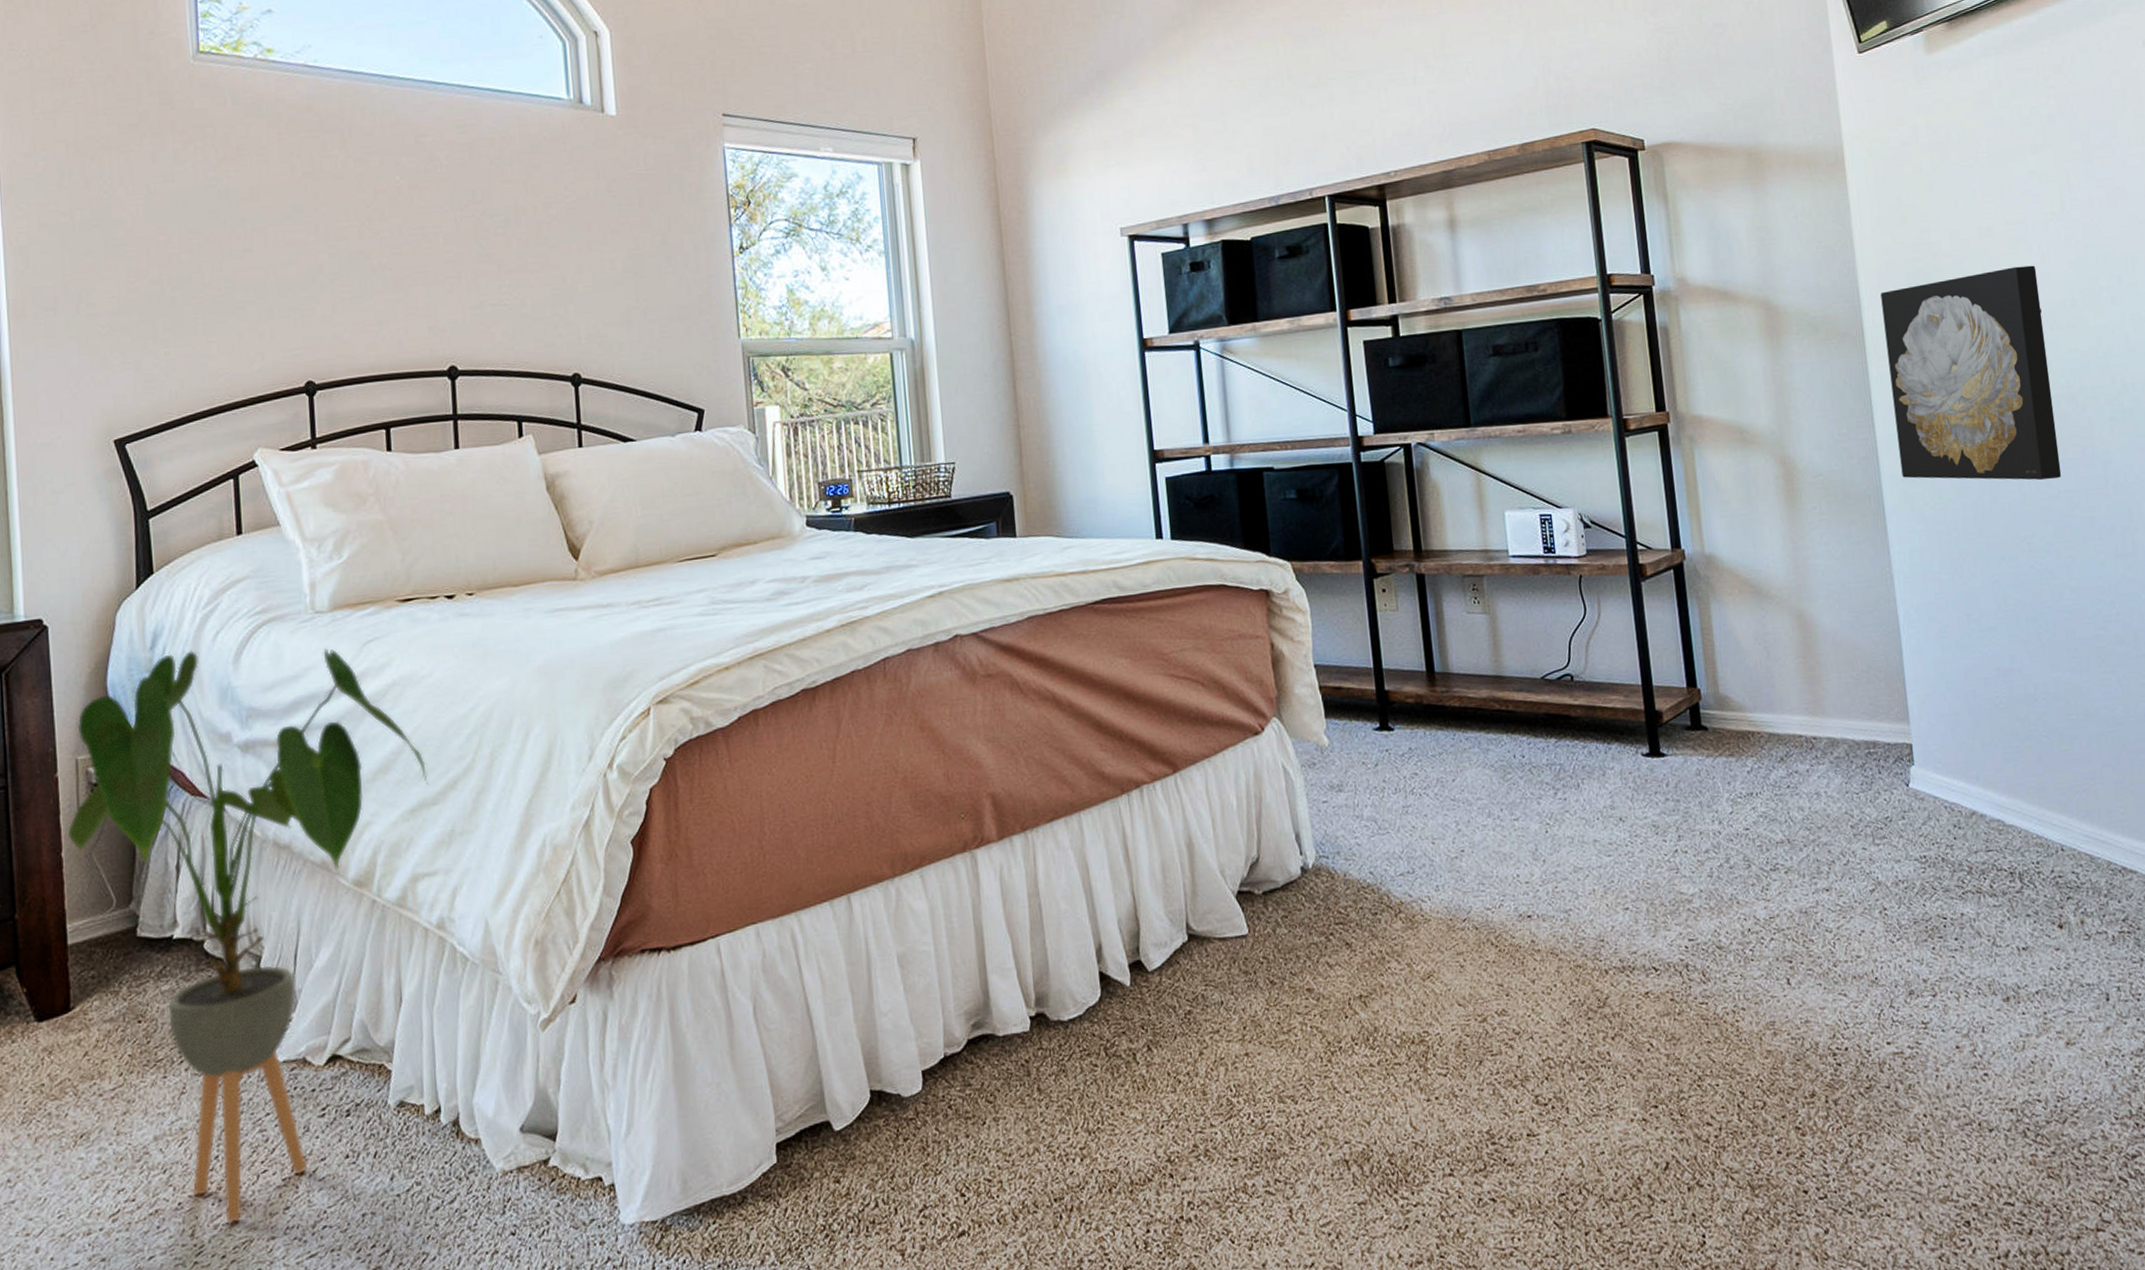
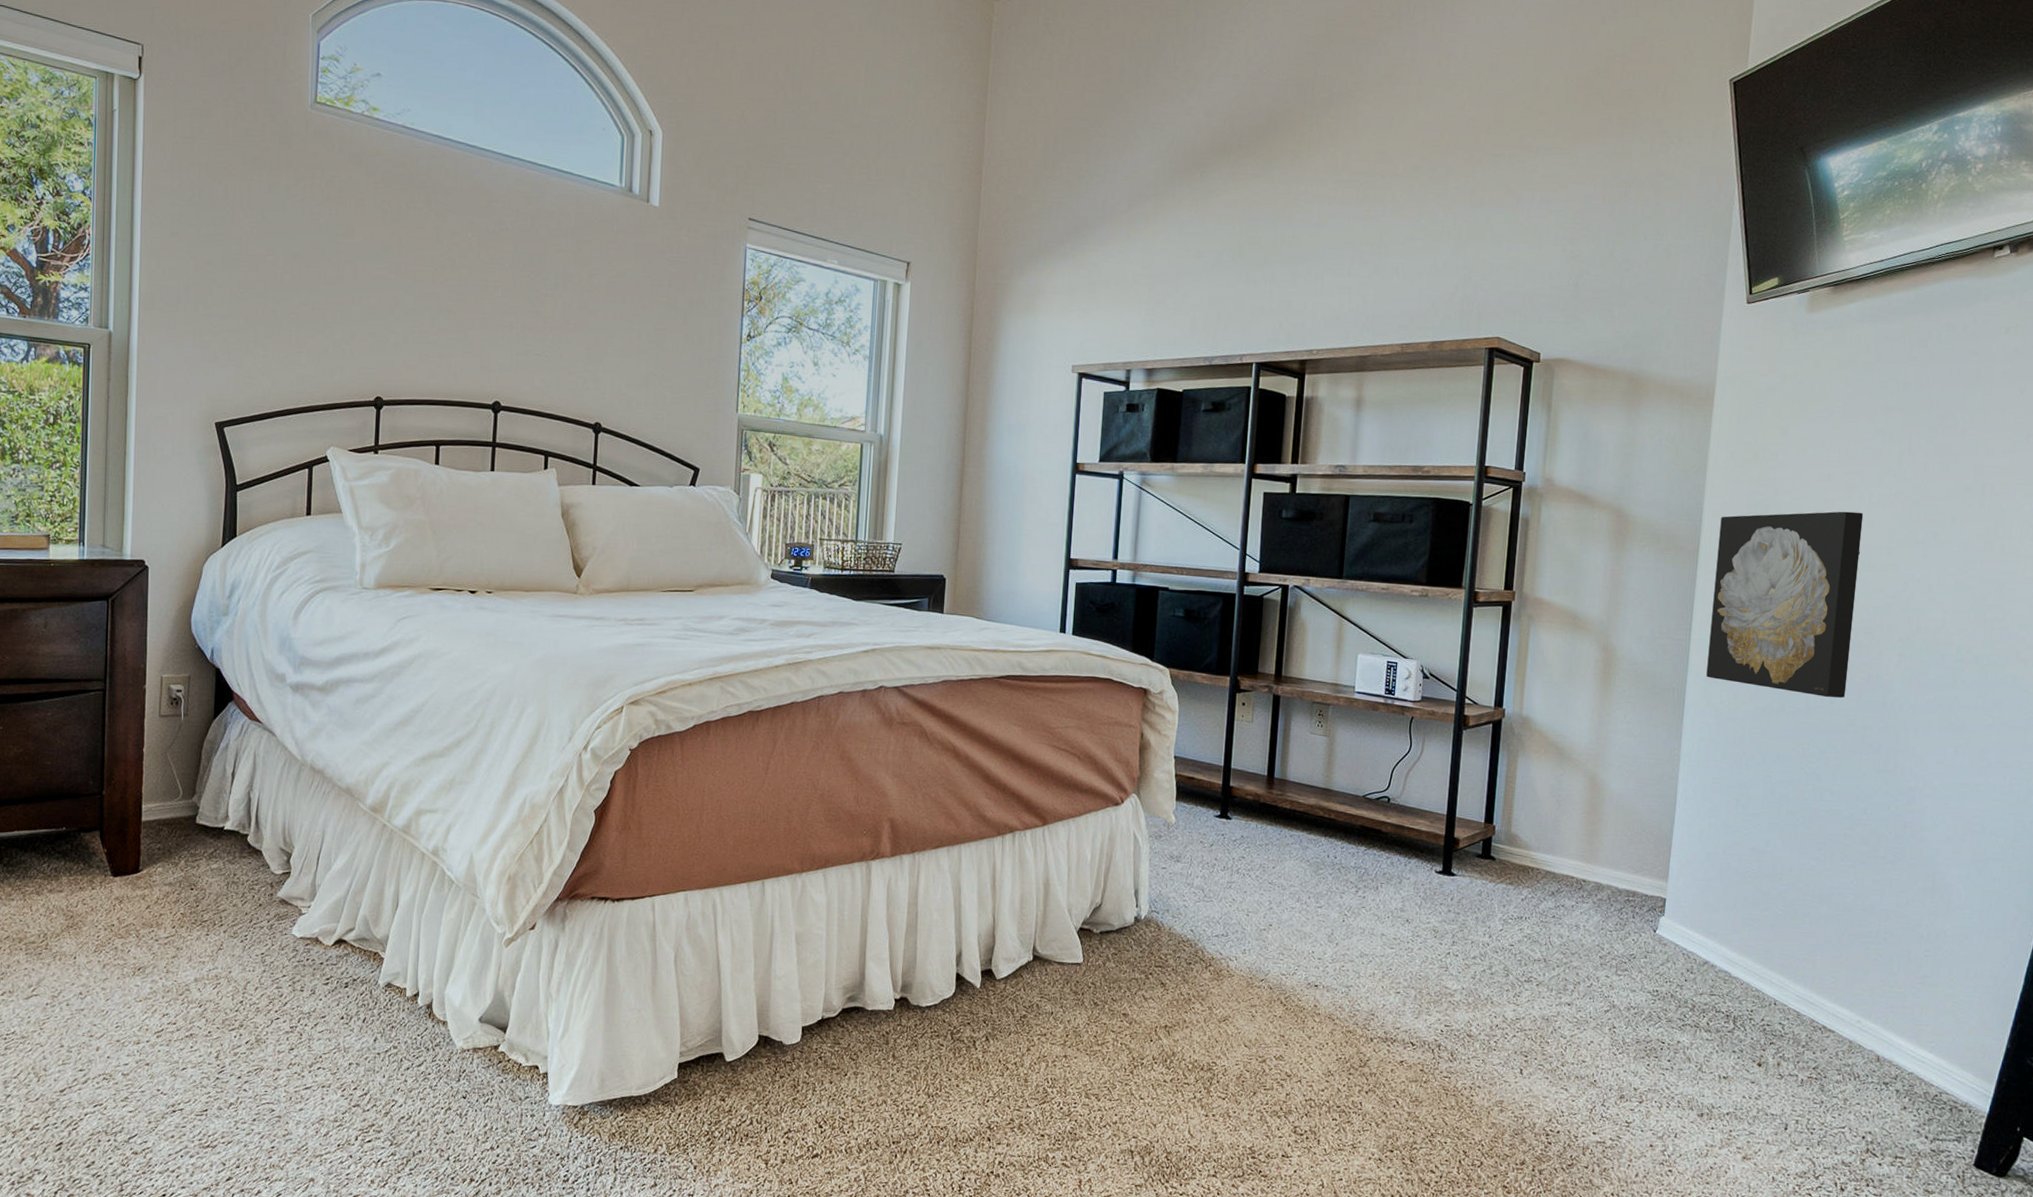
house plant: present [67,647,429,1222] -> none [149,604,438,1053]

